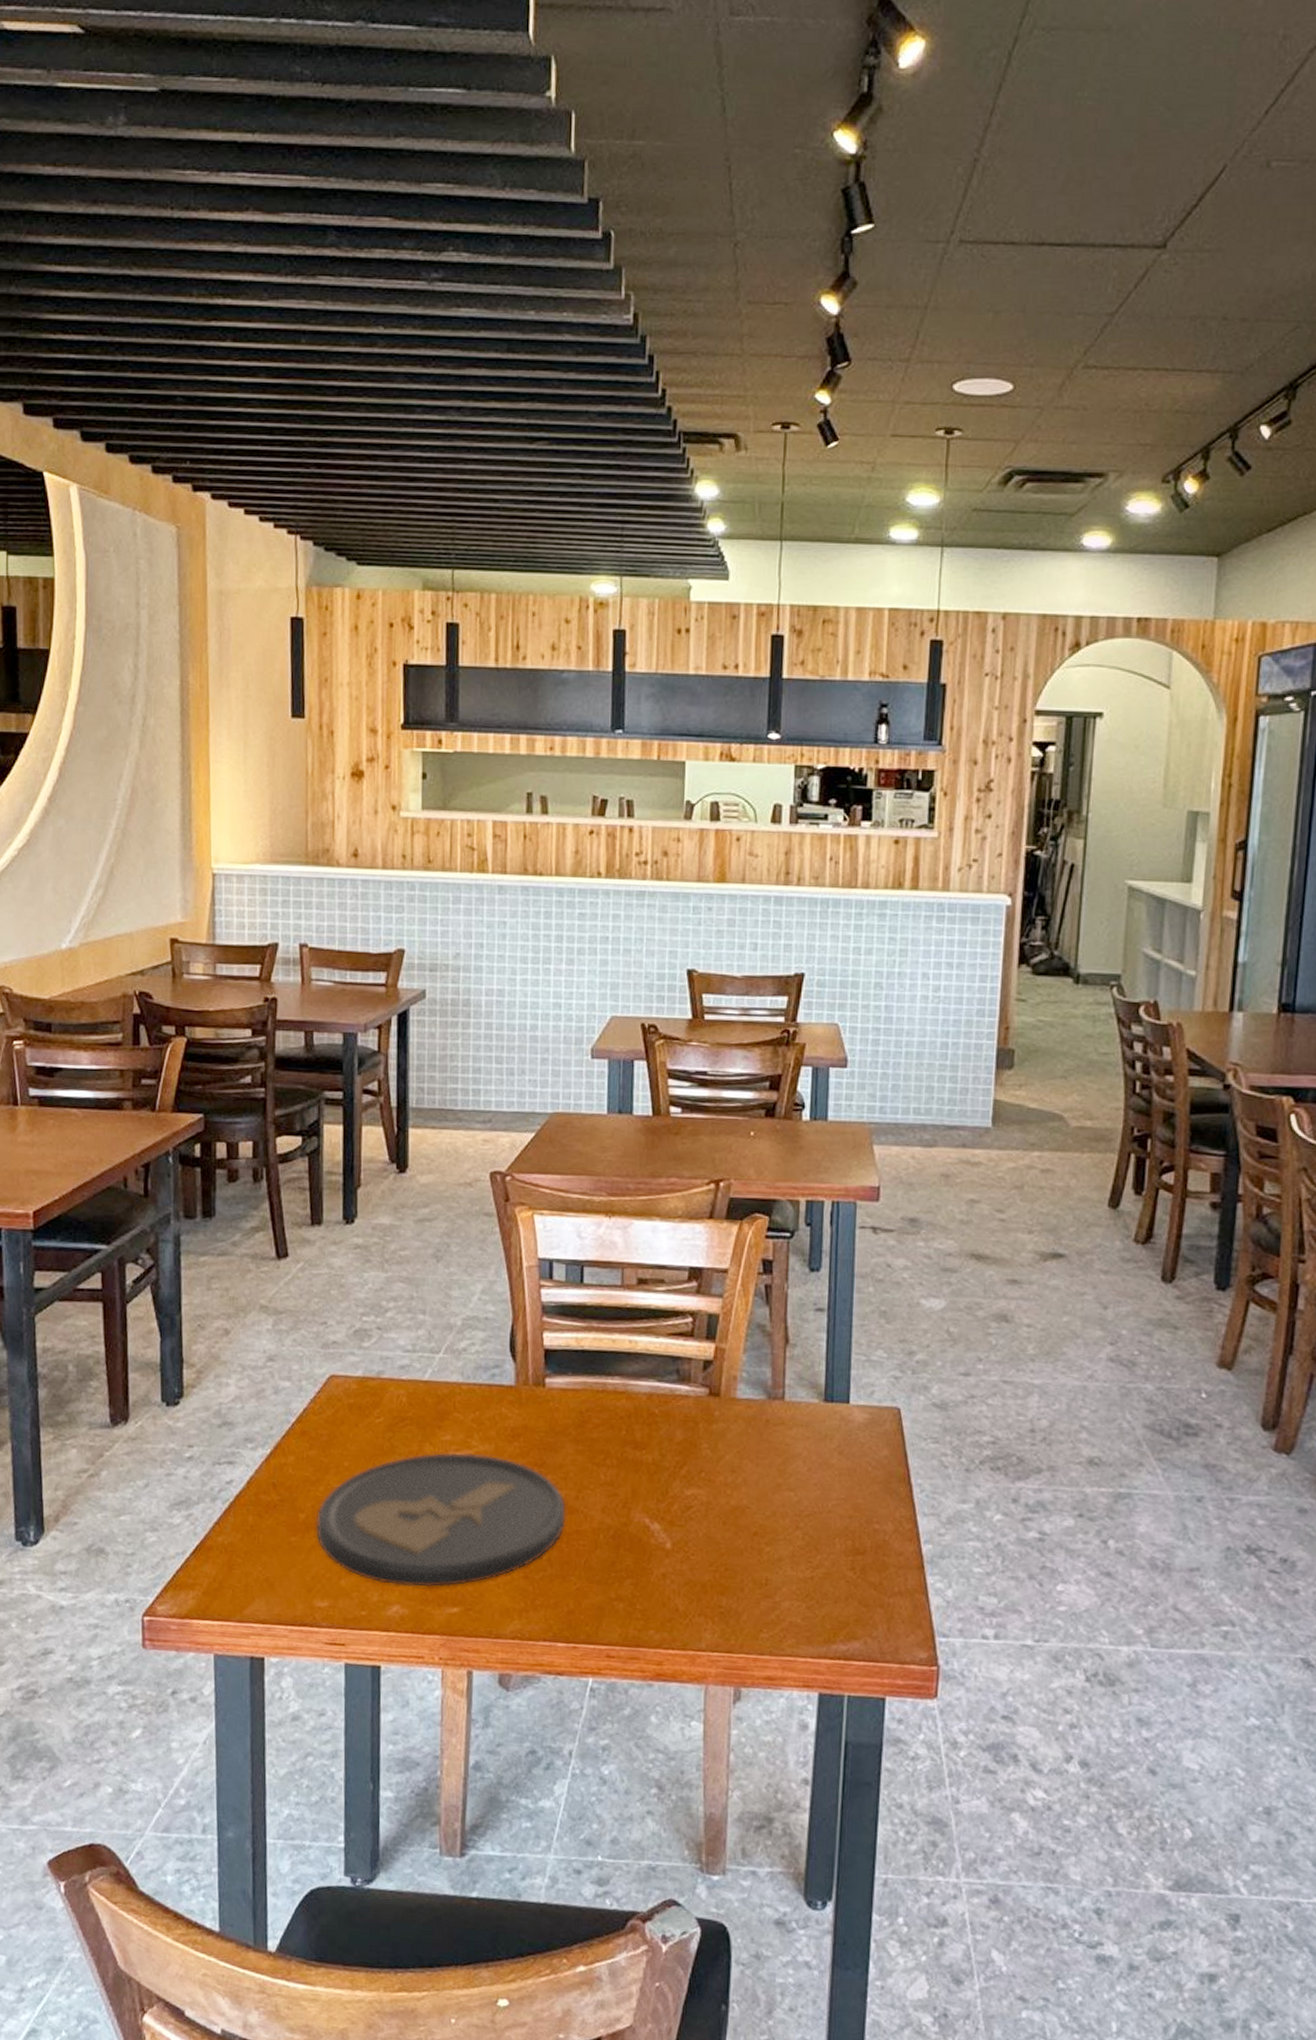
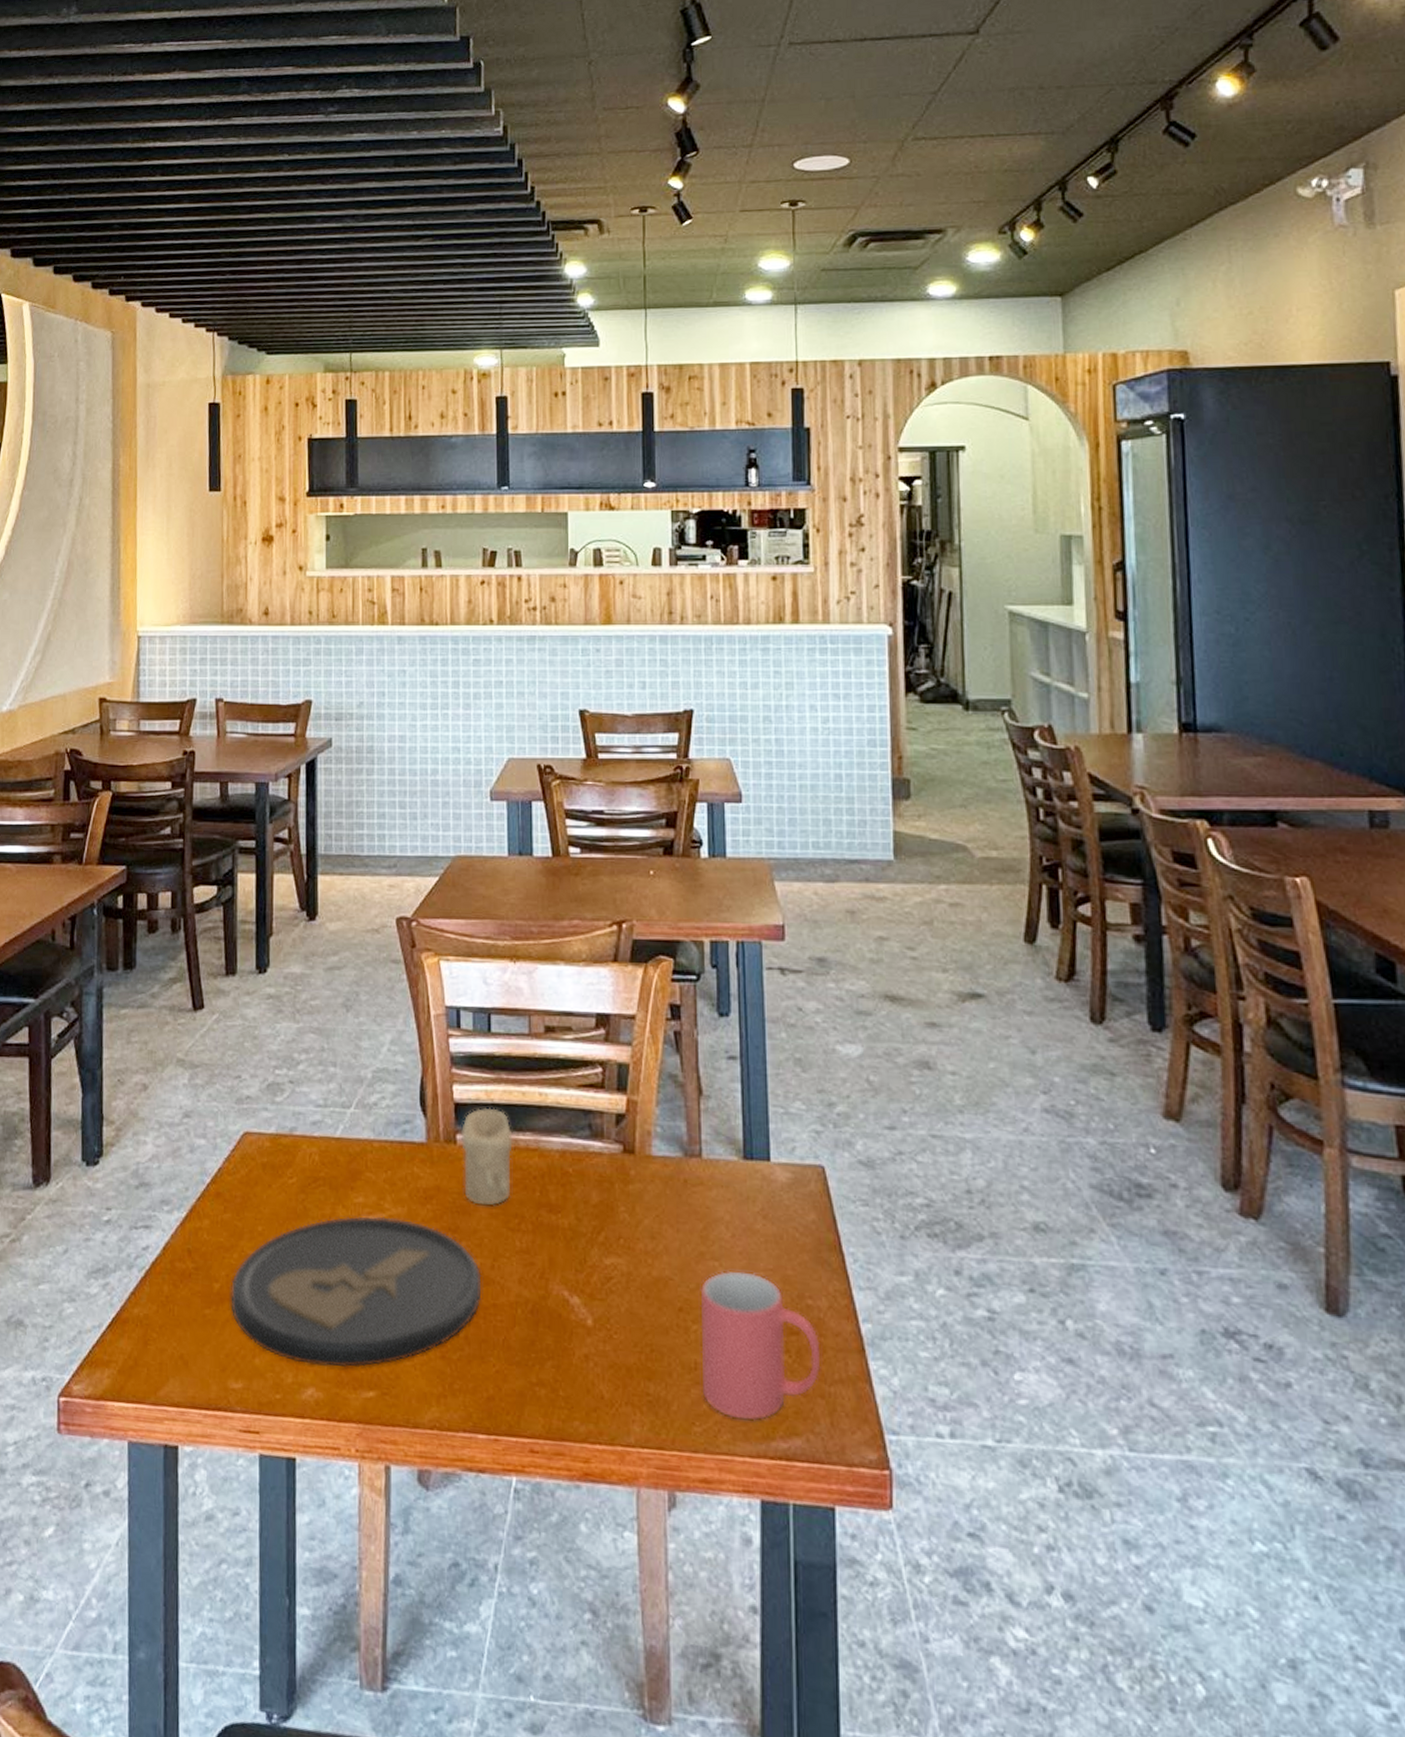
candle: none [549,1353,601,1444] -> present [460,1107,513,1206]
mug: none [772,1499,884,1628] -> present [700,1270,821,1421]

